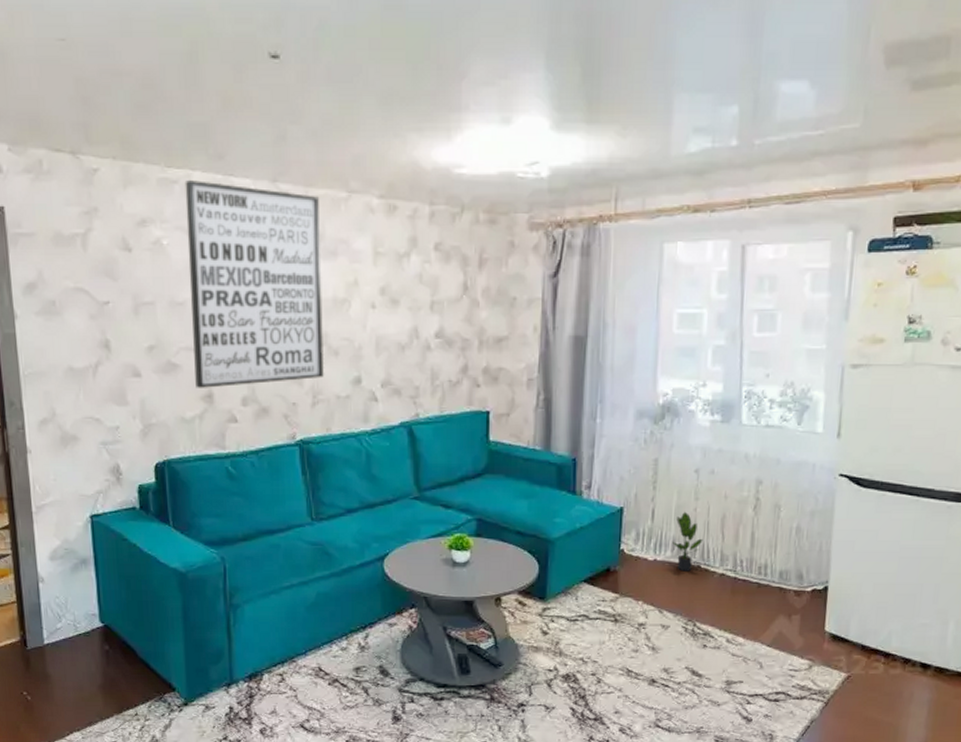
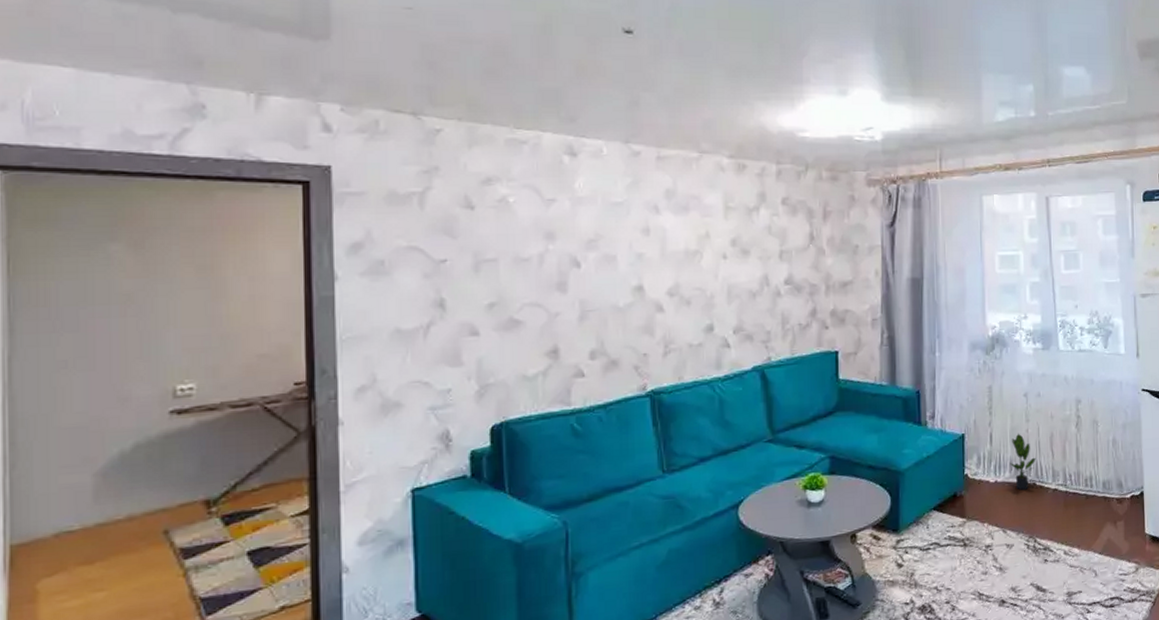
wall art: present [185,180,324,388] -> none [534,141,676,344]

